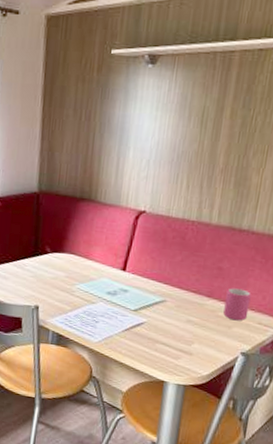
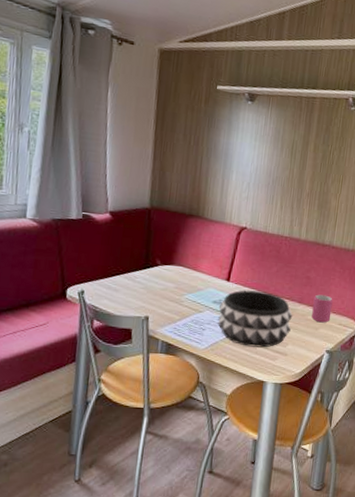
decorative bowl: none [112,281,201,345] -> present [218,290,293,348]

